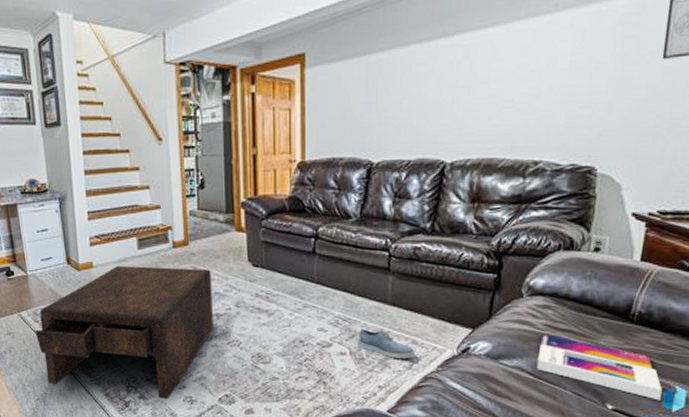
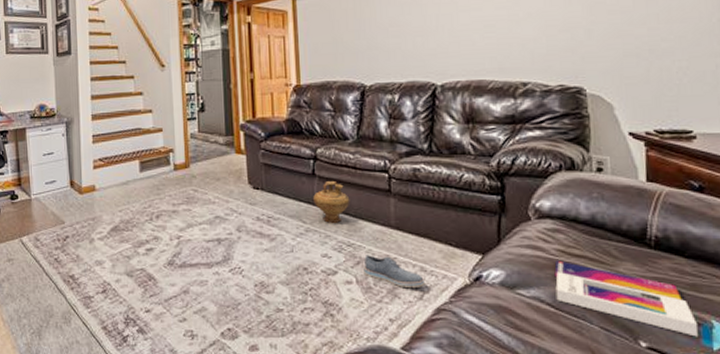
coffee table: present [36,265,213,399] -> none [35,188,215,333]
ceramic jug: none [313,259,349,299] -> present [313,181,350,223]

